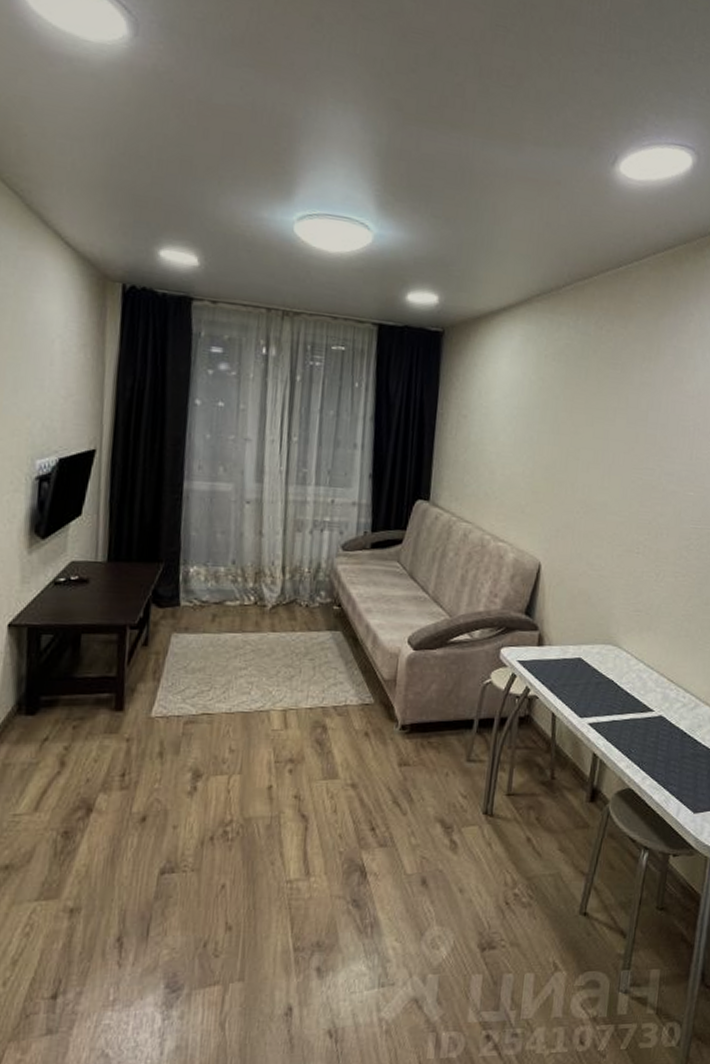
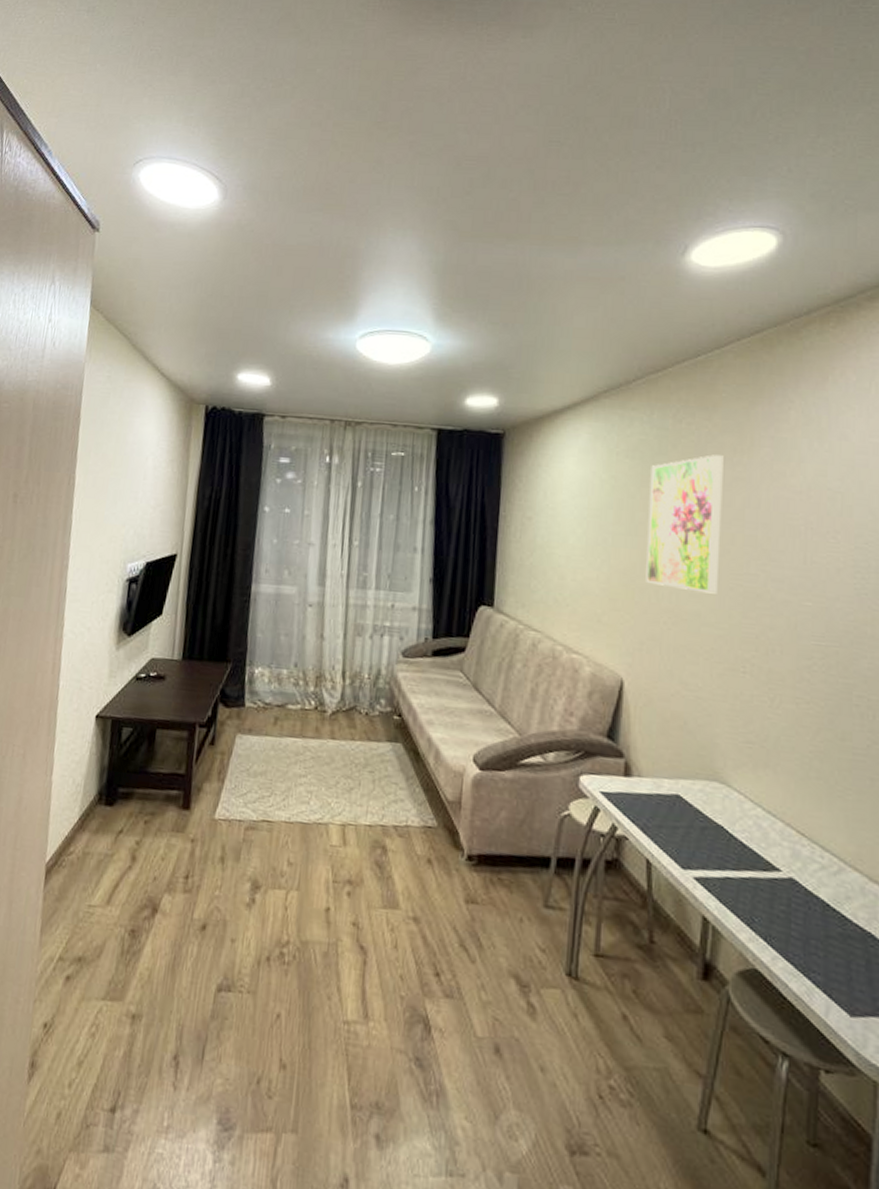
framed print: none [564,361,635,486] -> present [646,455,724,594]

